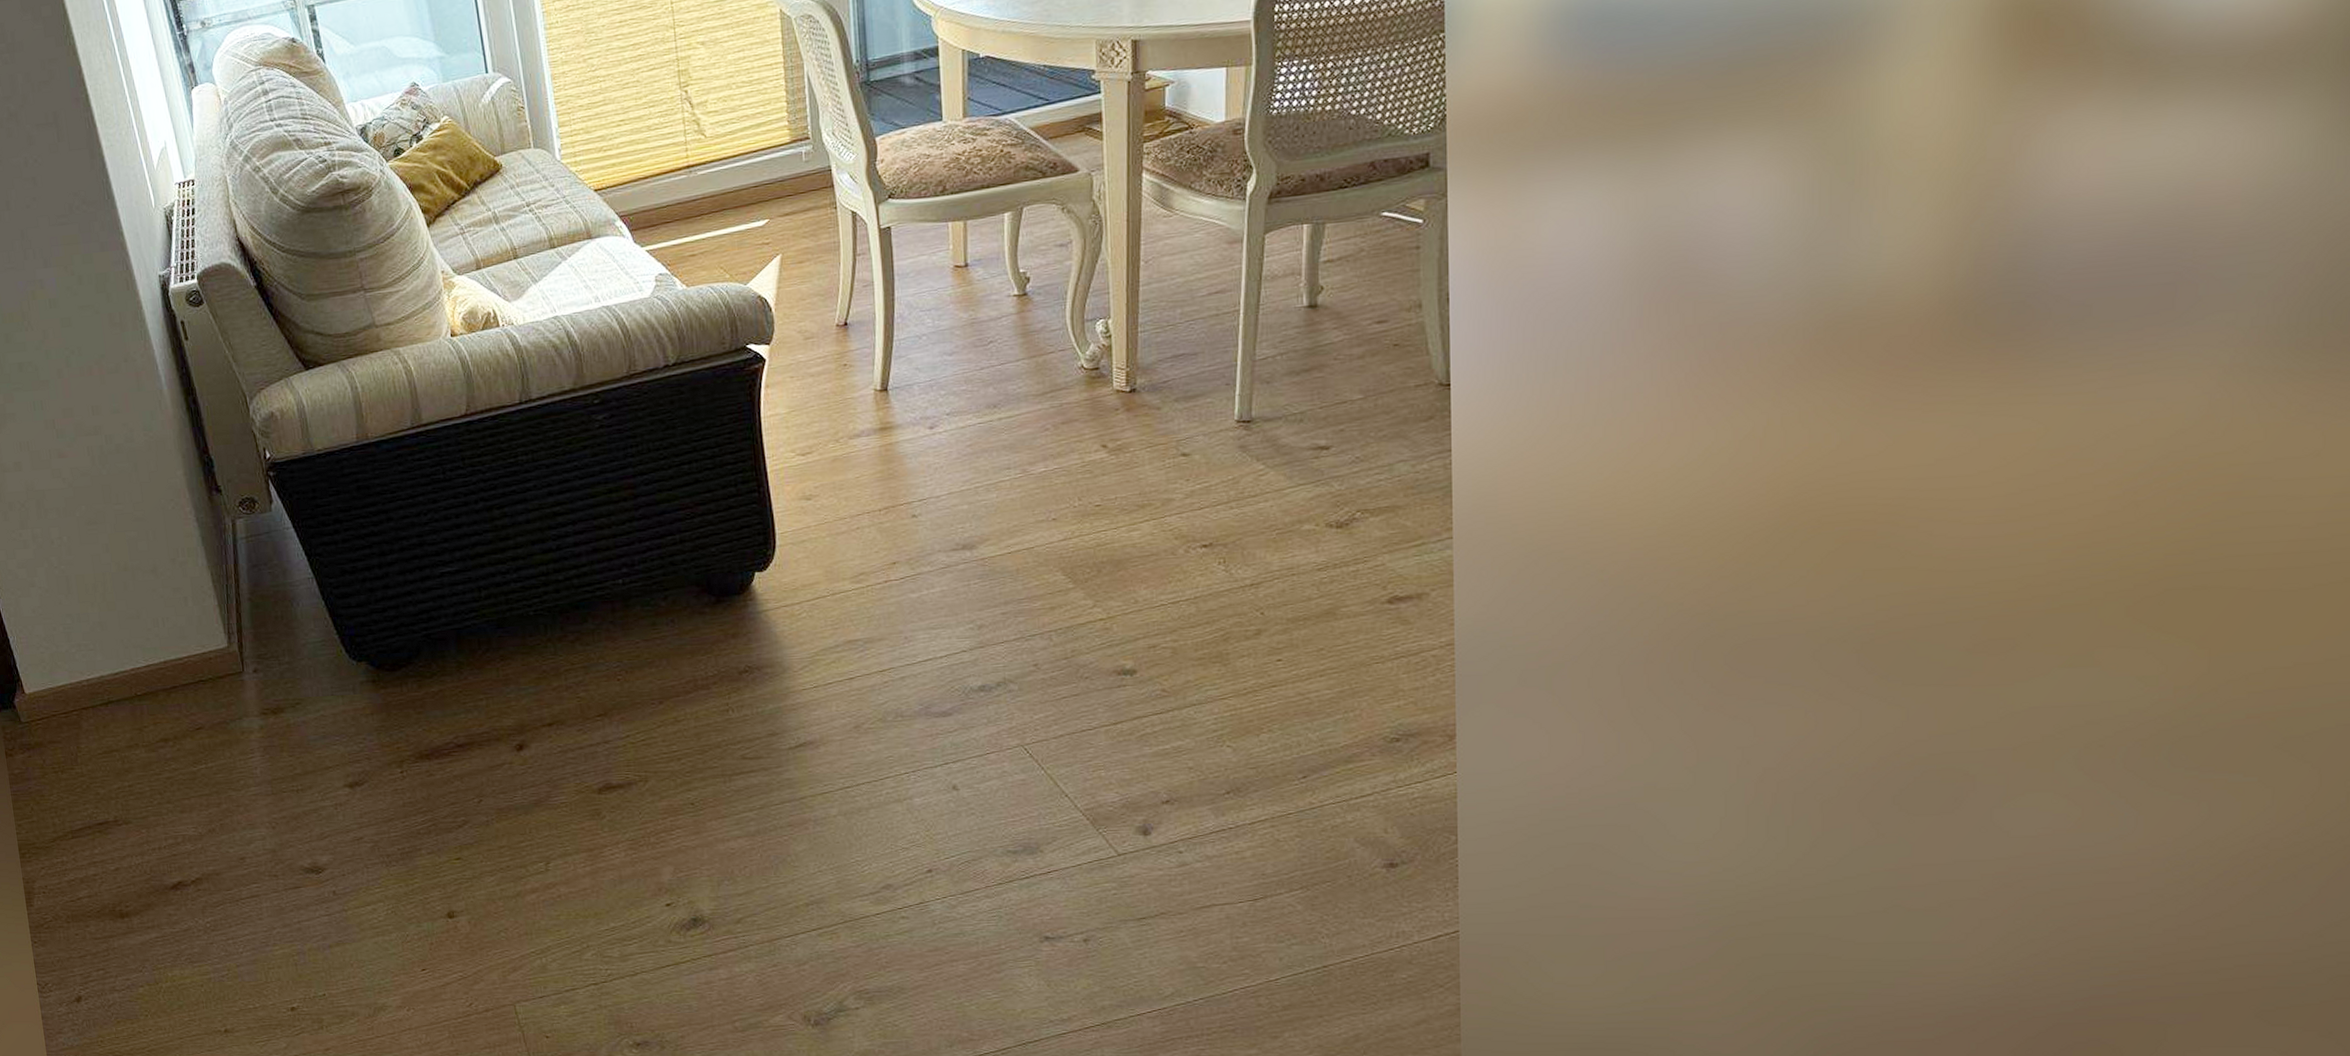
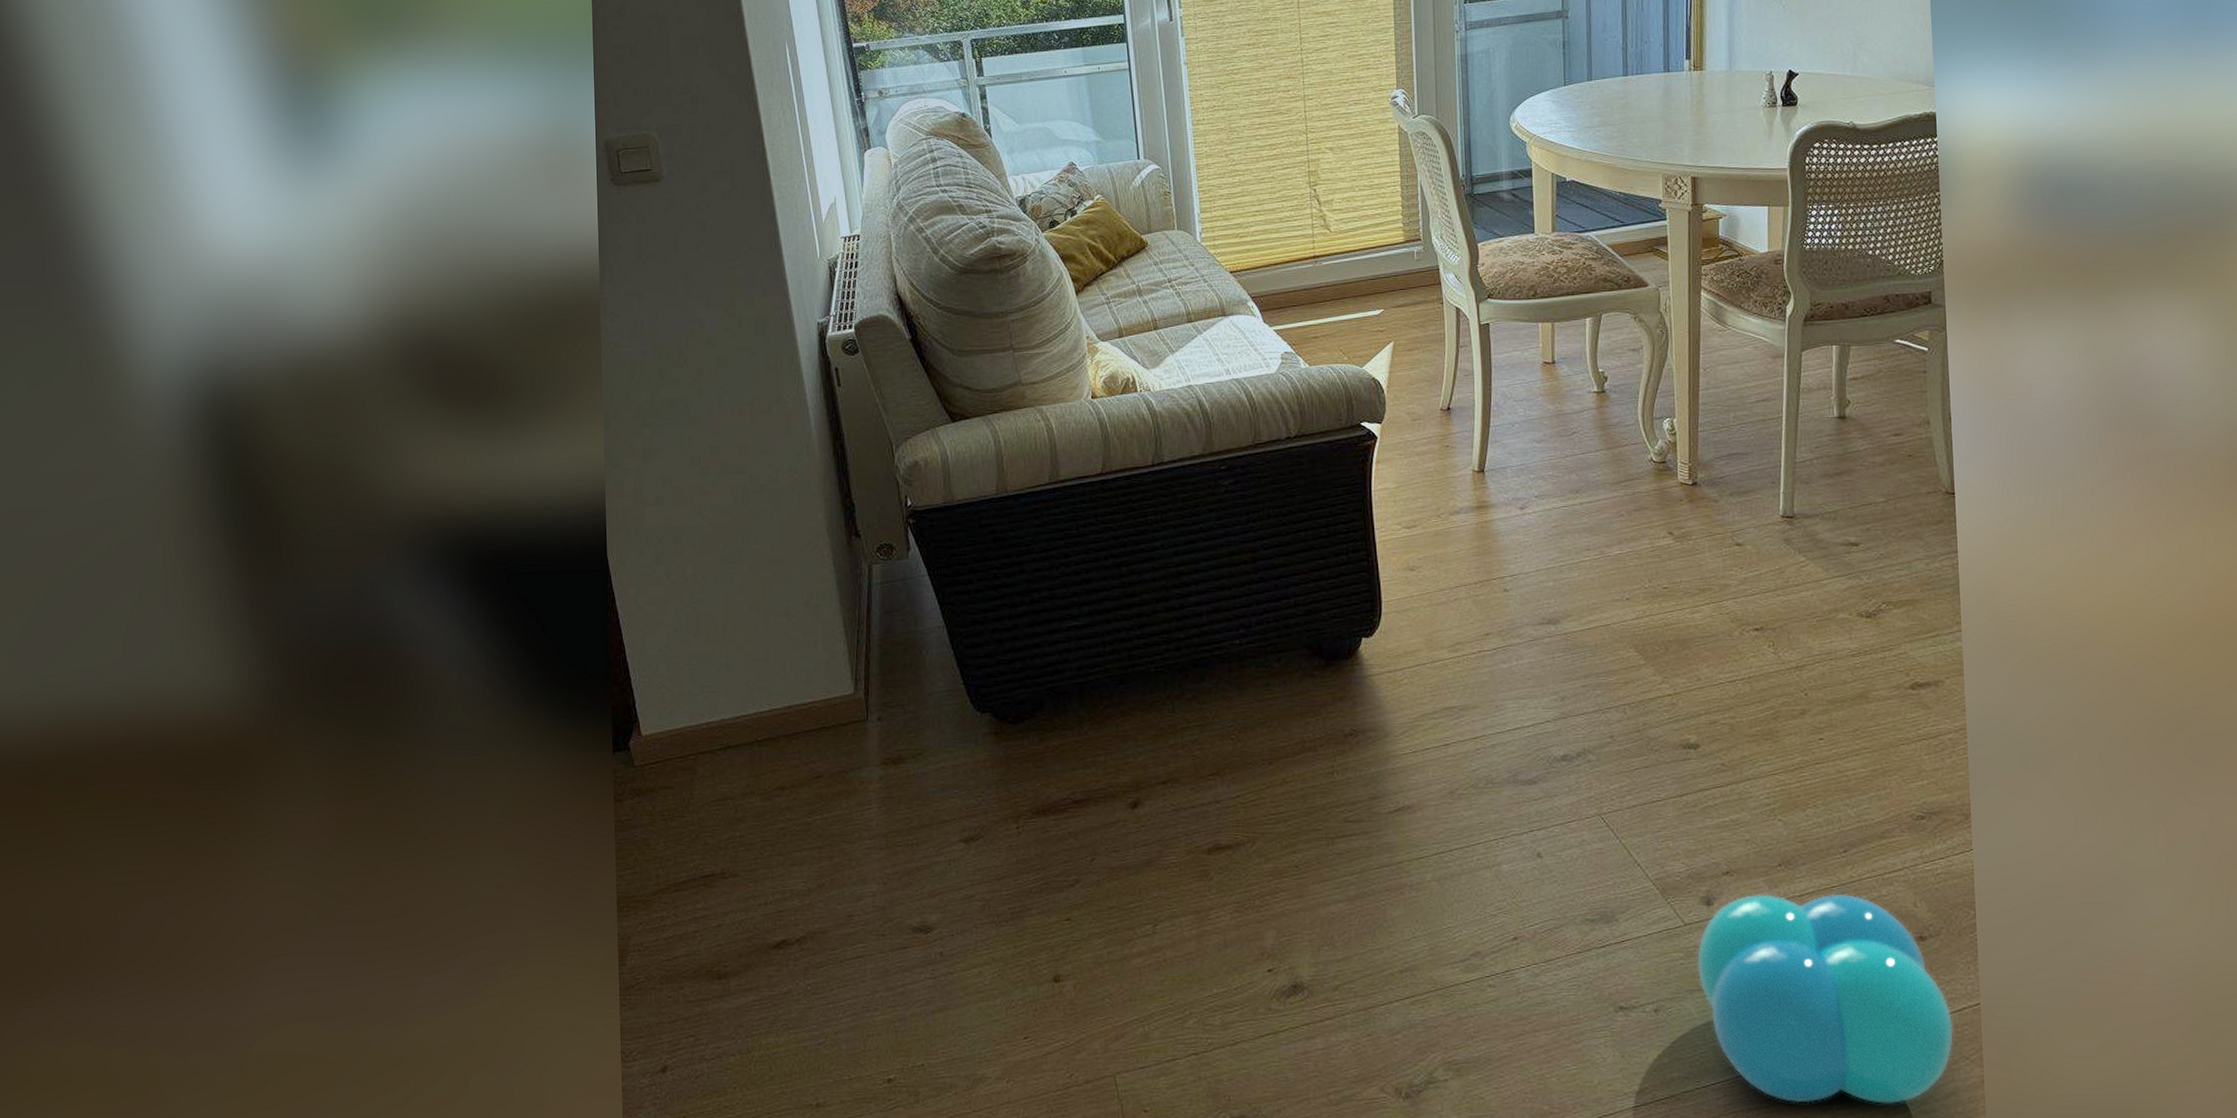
ball: none [1132,820,1426,1031] -> present [1697,893,1954,1104]

